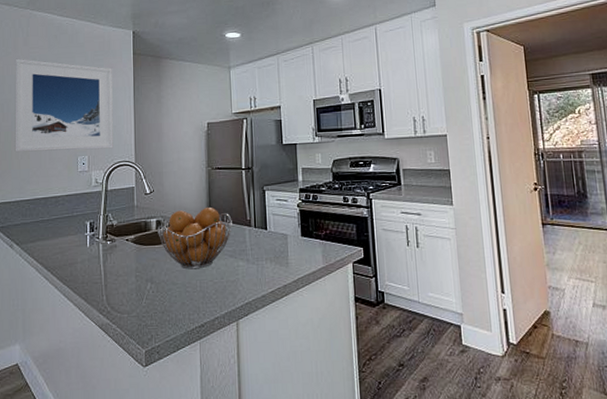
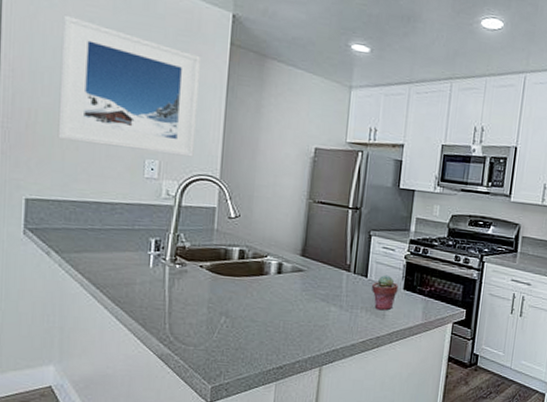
fruit basket: present [157,207,232,270] -> none [239,242,329,309]
potted succulent: none [272,224,297,259] -> present [372,275,399,311]

